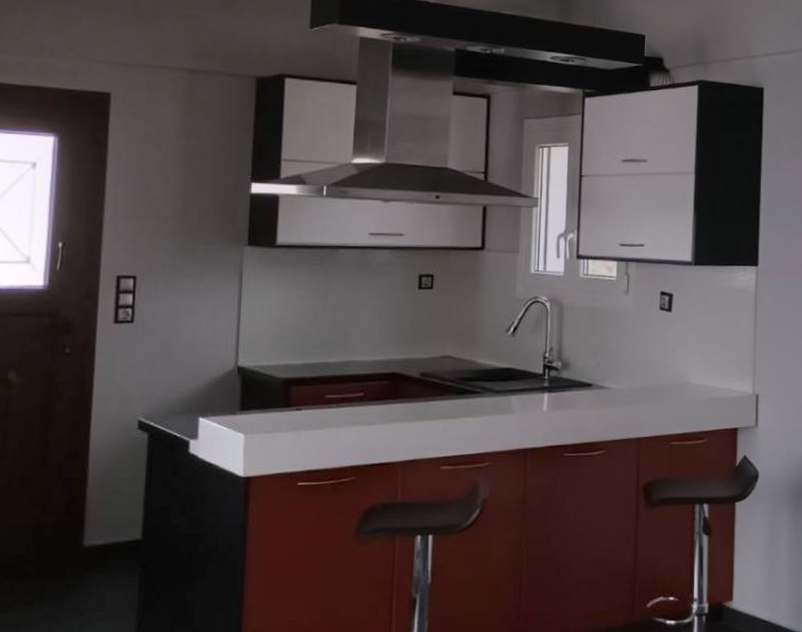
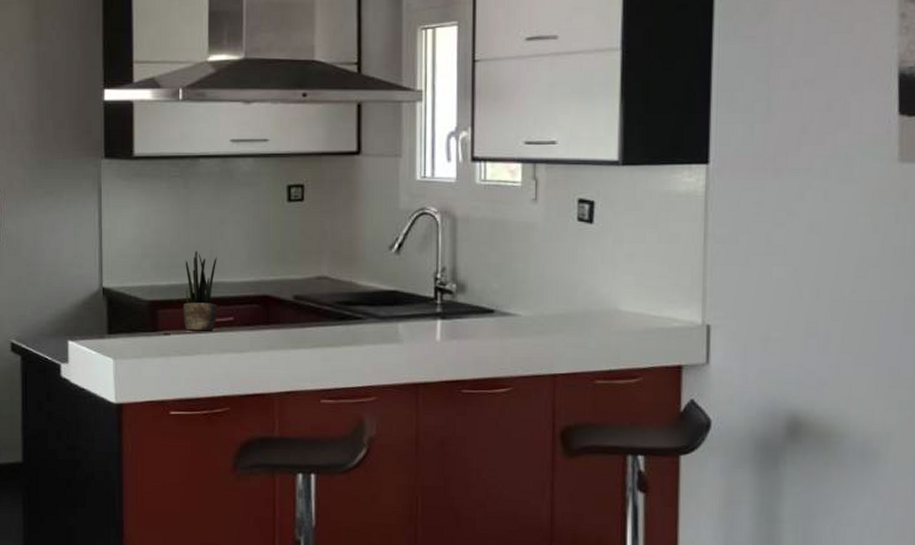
potted plant: none [315,332,351,407] -> present [183,250,217,333]

